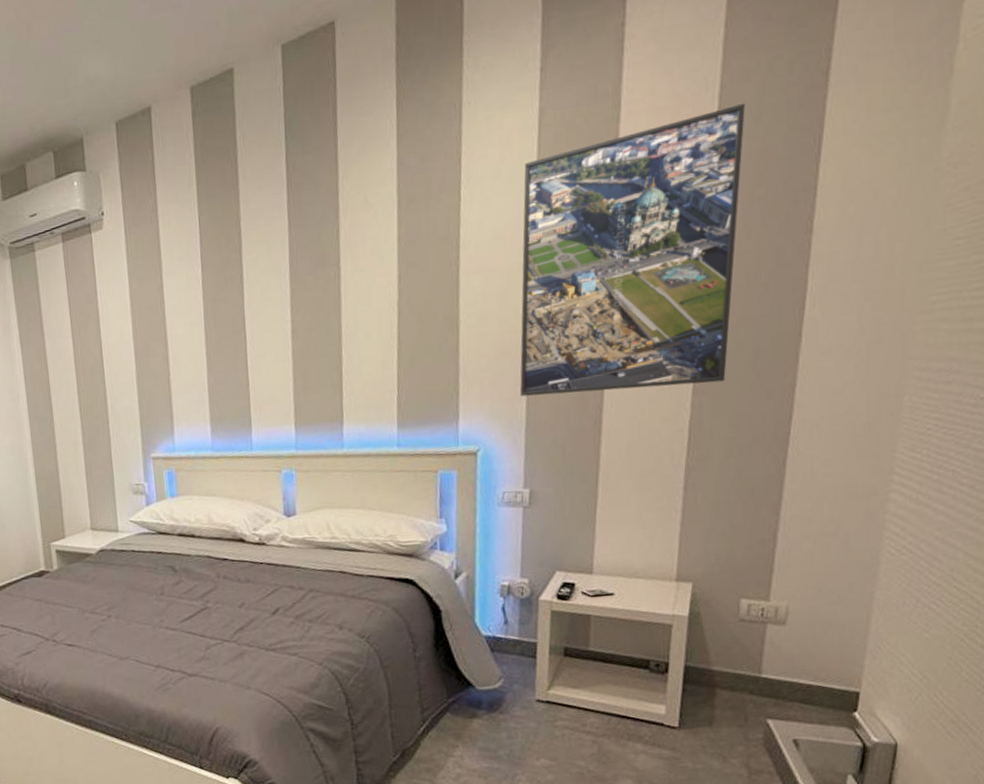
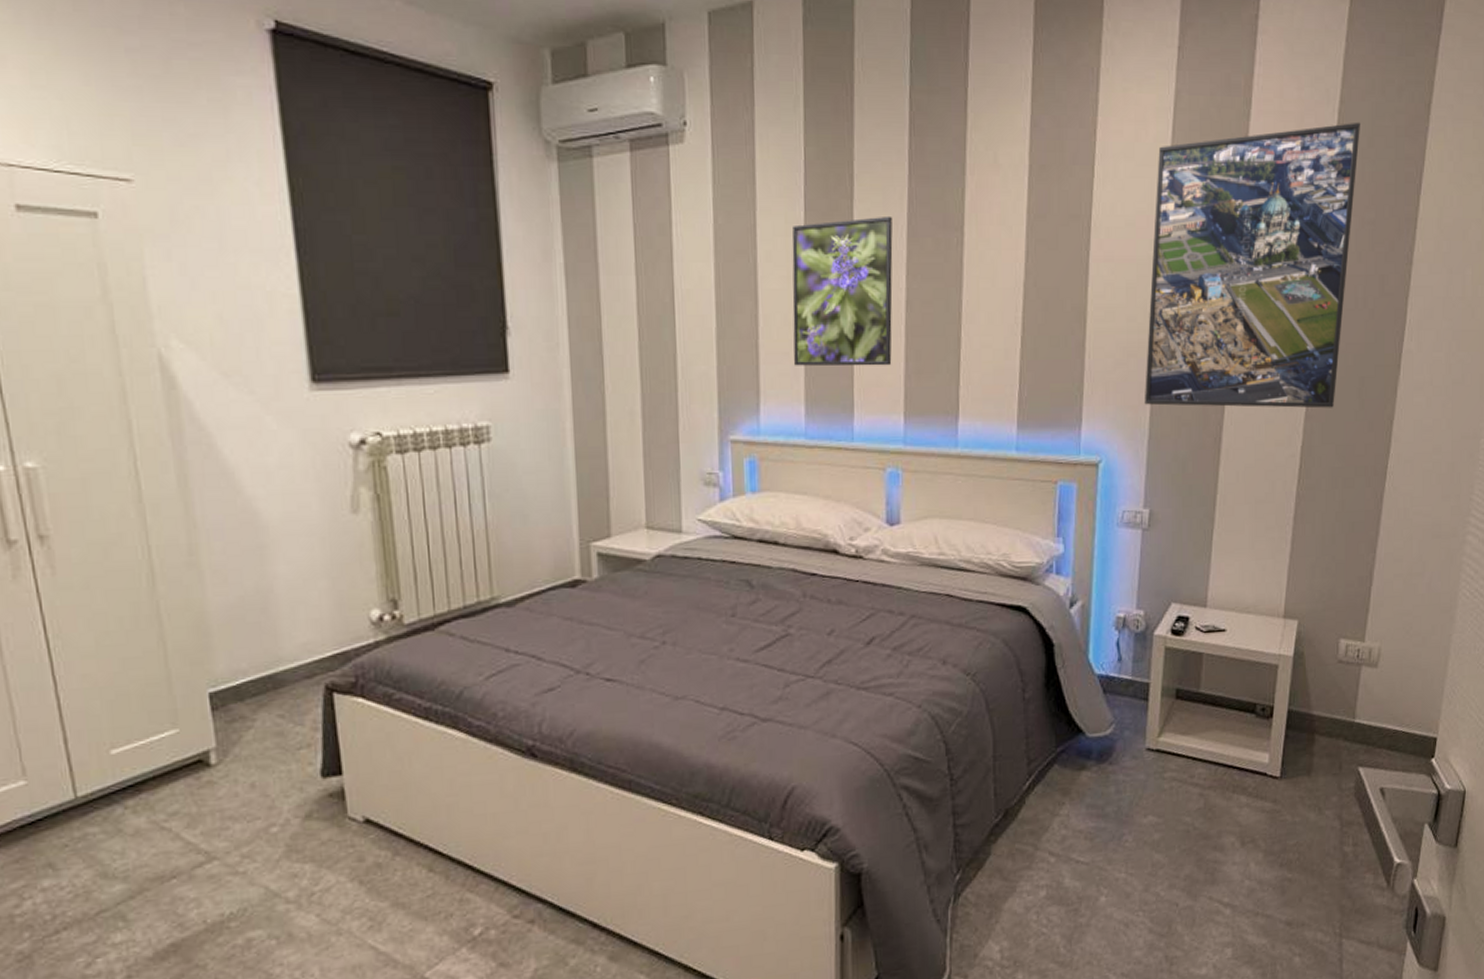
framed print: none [192,262,282,394] -> present [792,215,893,366]

